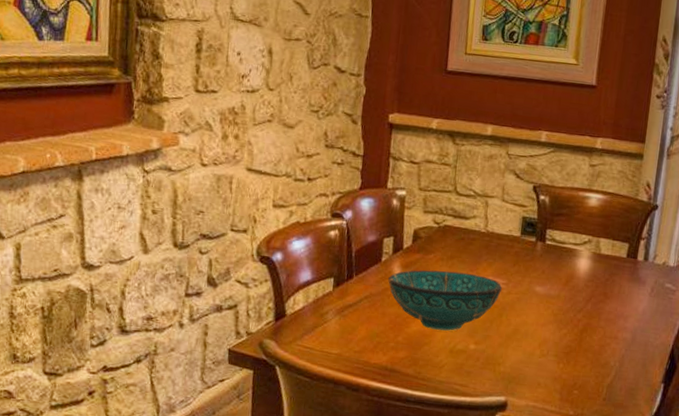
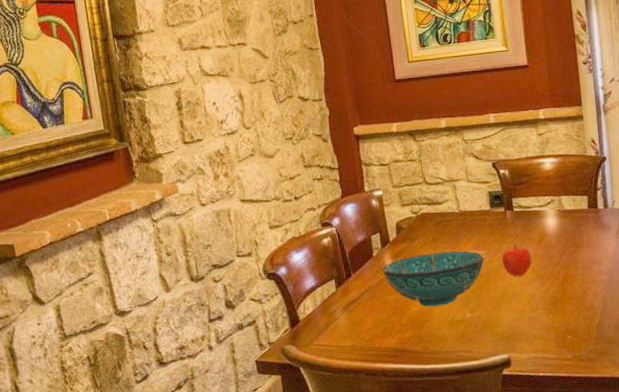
fruit: none [521,279,554,316] -> present [502,244,532,277]

